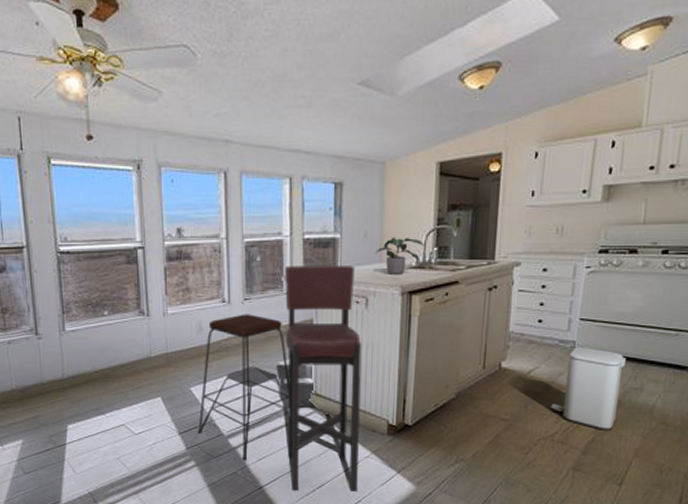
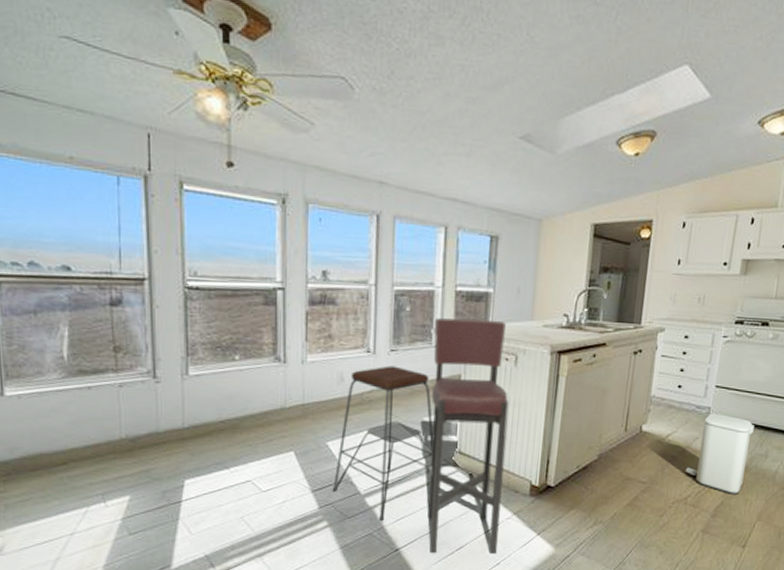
potted plant: present [375,237,424,276] -> none [527,295,575,335]

